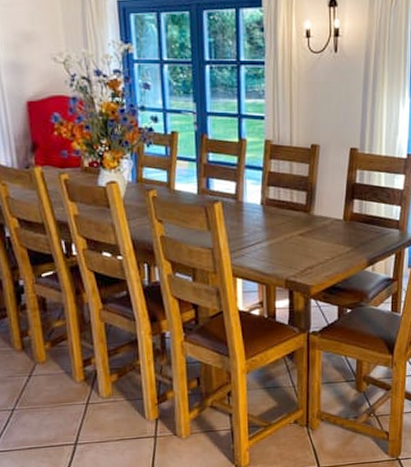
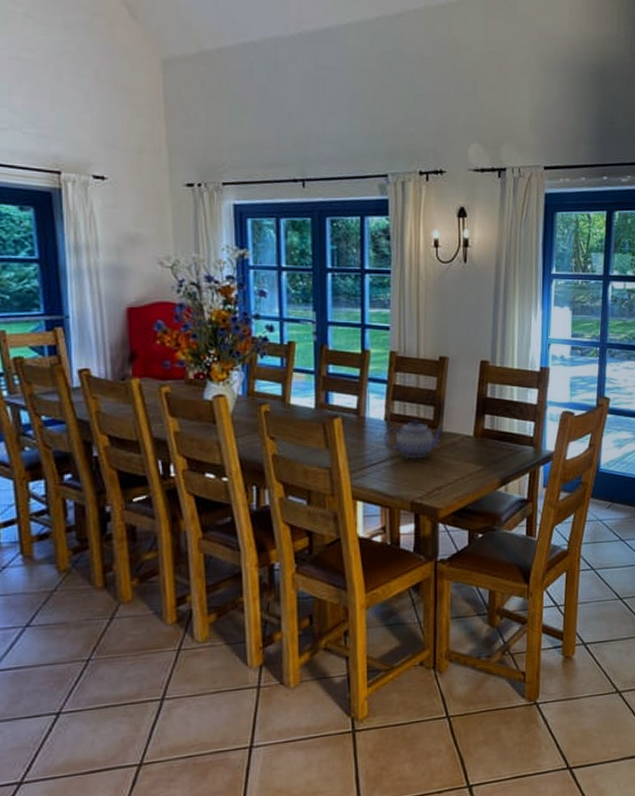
teapot: none [260,203,316,241] -> present [384,418,445,459]

